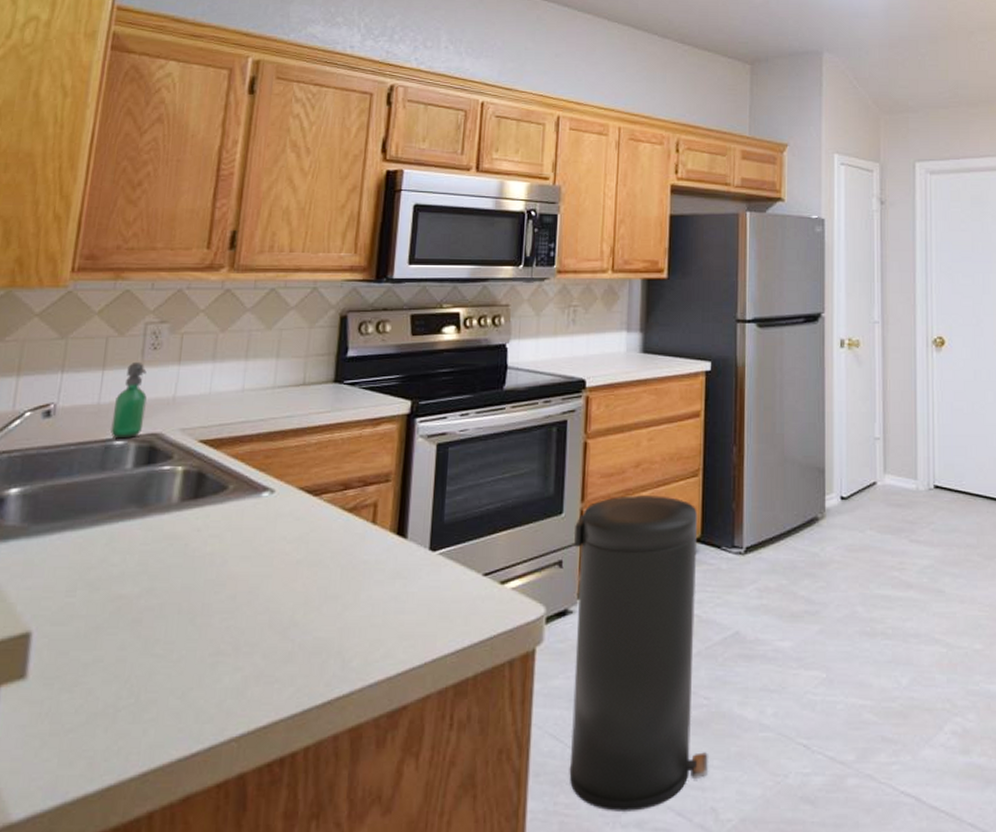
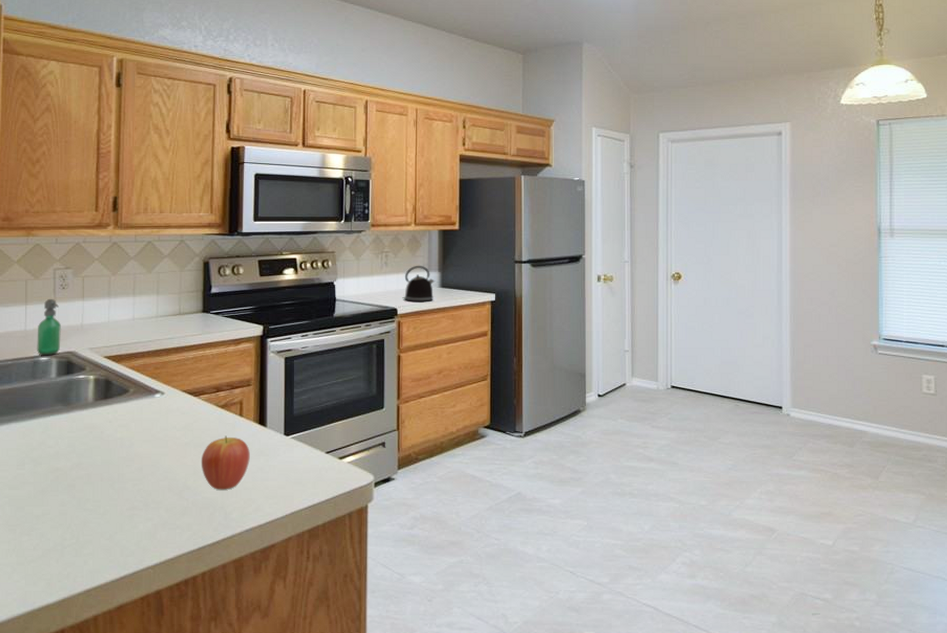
fruit: none [315,550,383,627] -> present [201,435,250,490]
pedal bin: present [569,495,709,811] -> none [392,395,500,616]
kettle: none [592,323,636,372] -> present [402,265,436,303]

